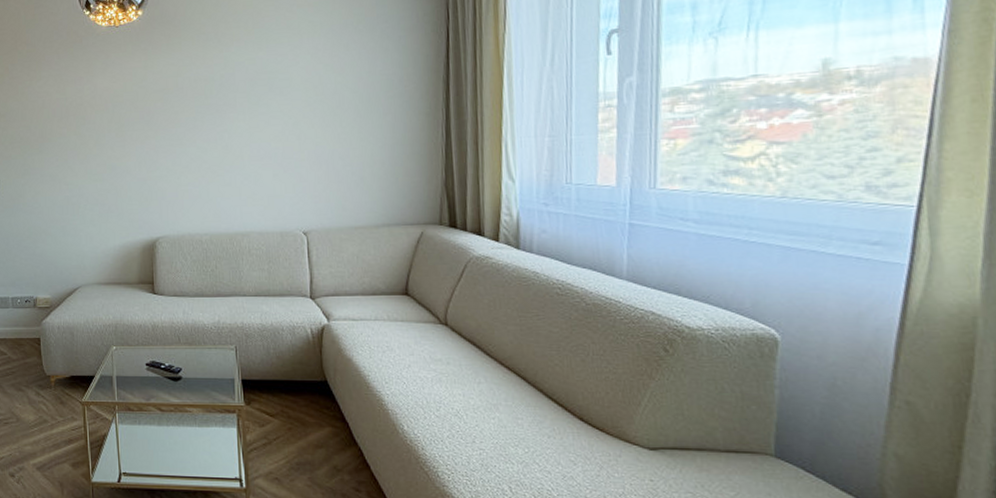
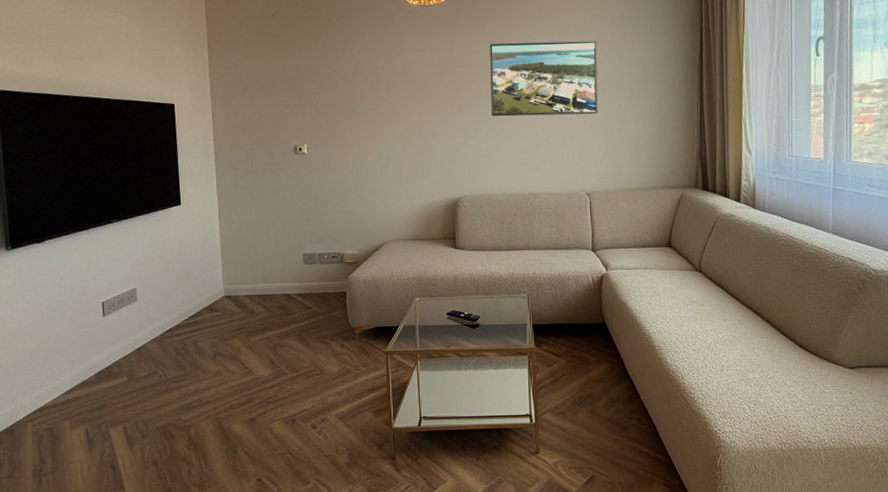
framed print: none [188,53,317,147] -> present [489,41,598,117]

